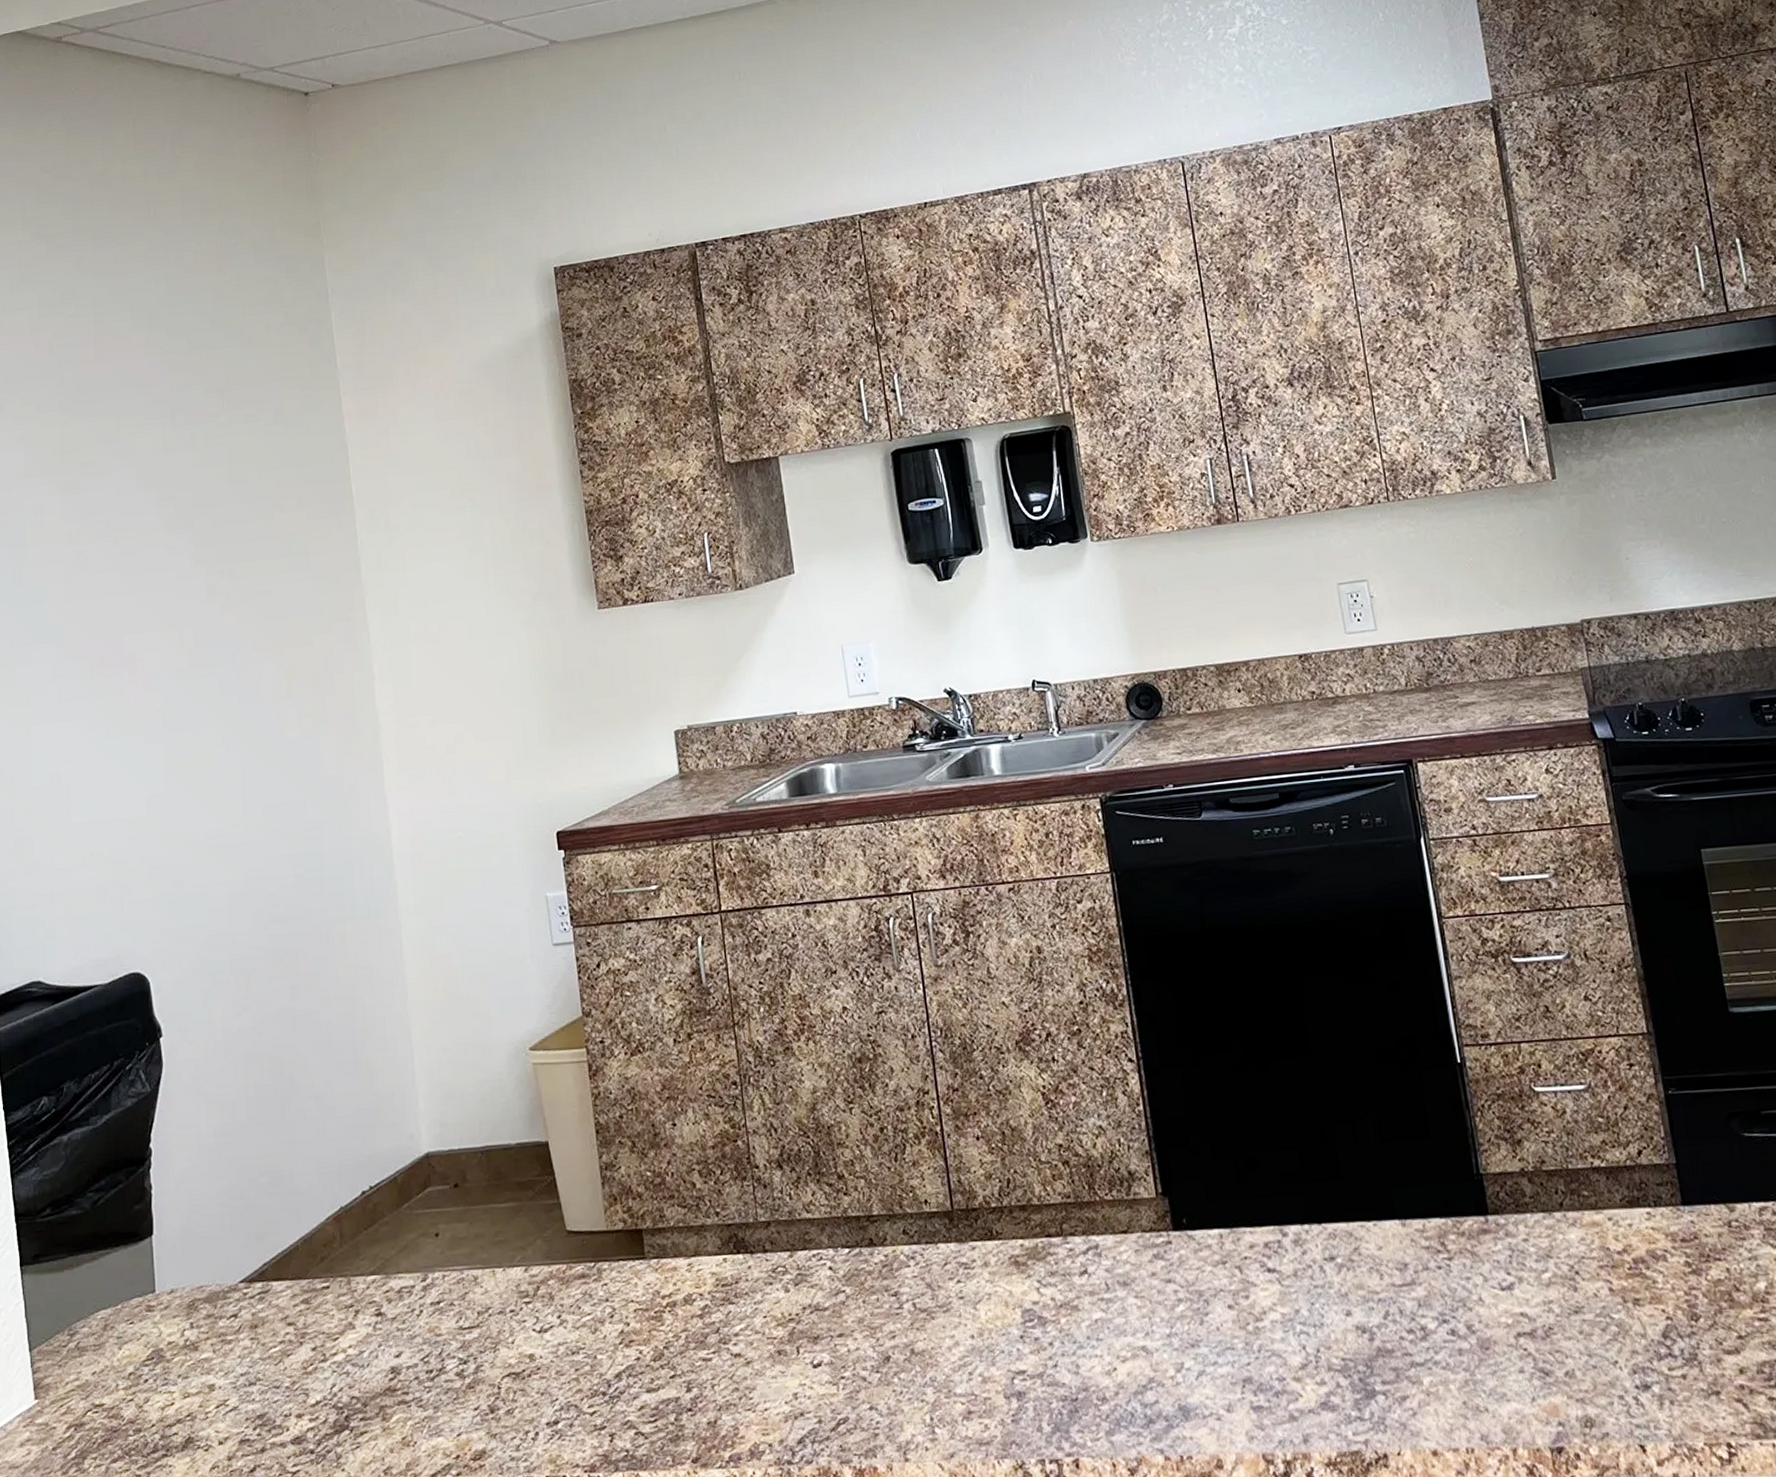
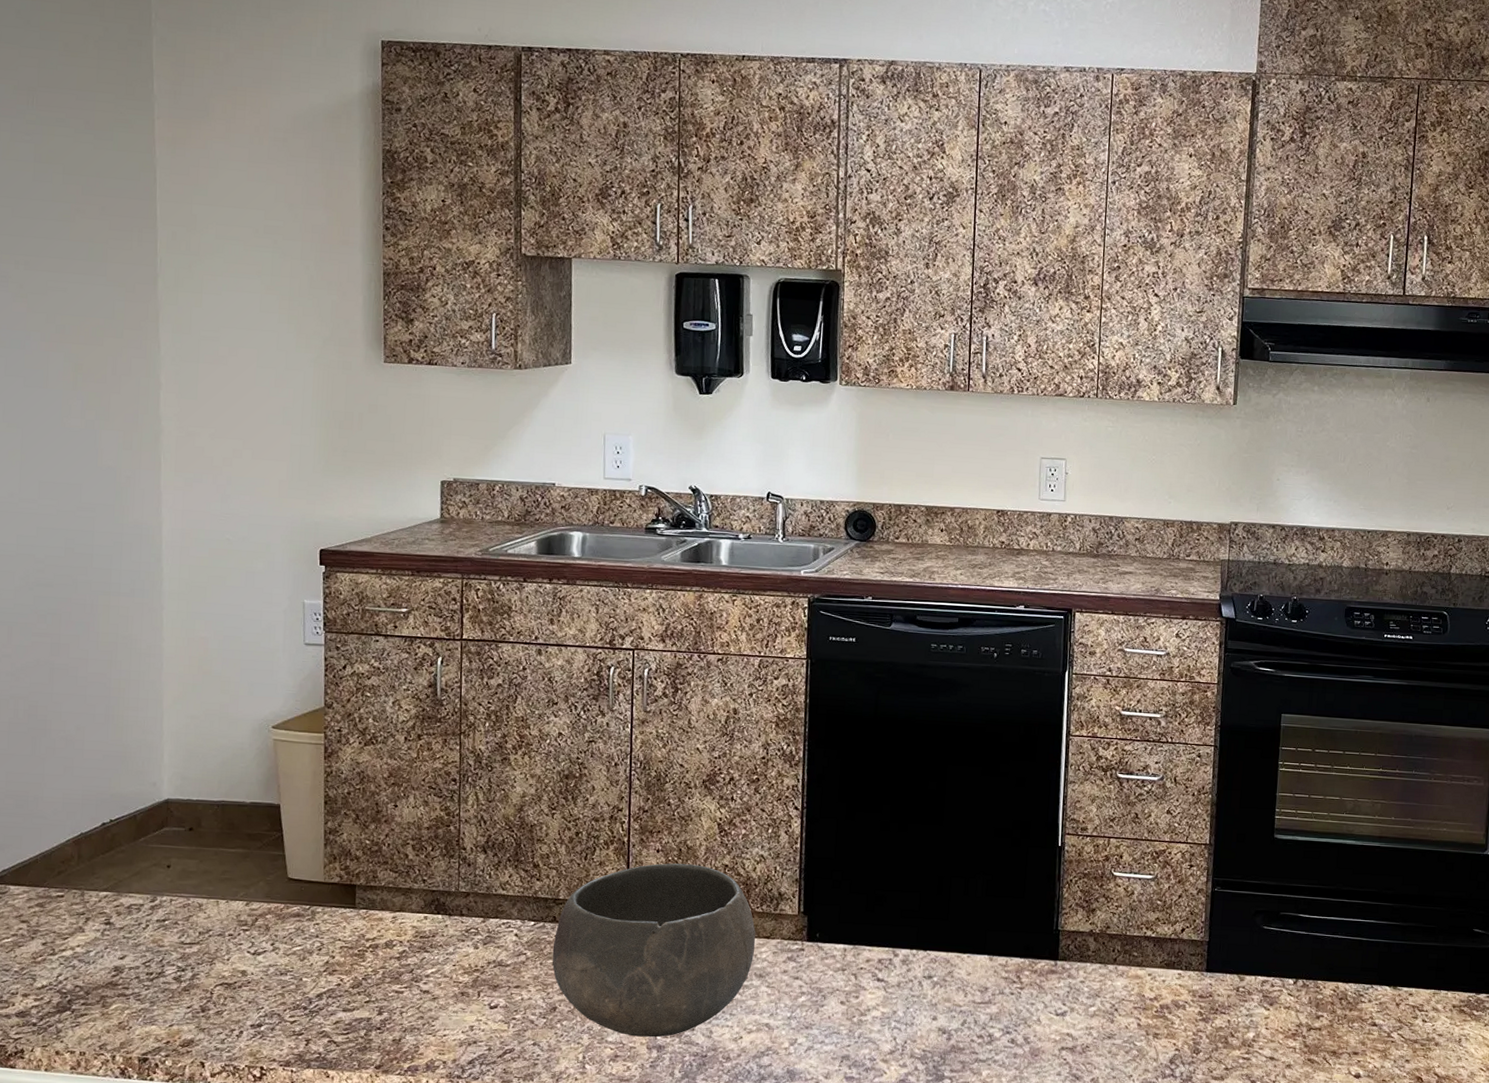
bowl: none [874,1149,1113,1384] -> present [552,863,756,1037]

